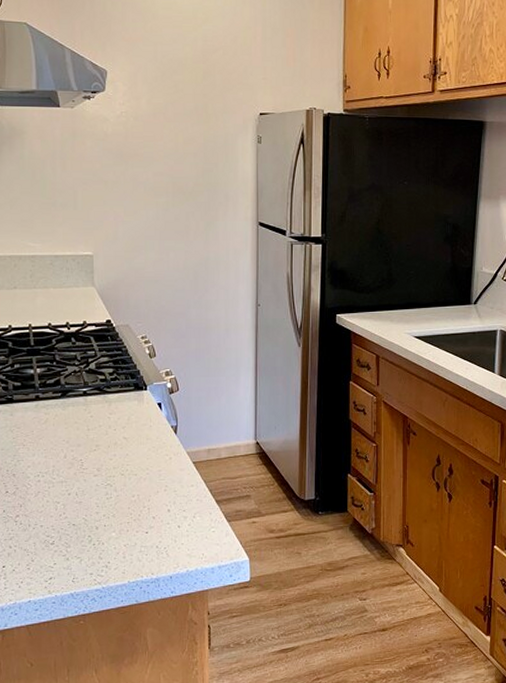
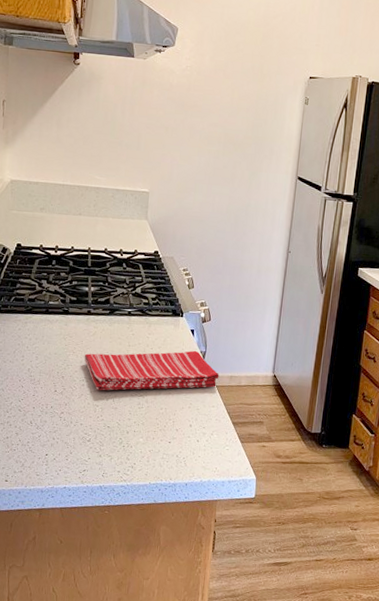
dish towel: none [36,426,195,485] -> present [84,350,219,391]

